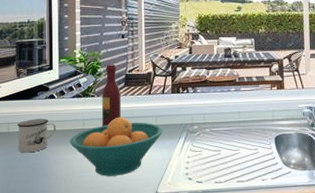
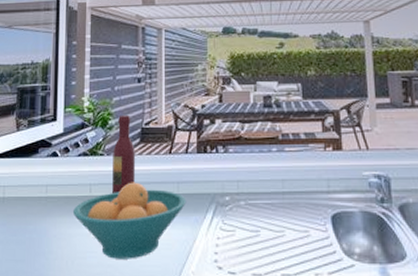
mug: present [17,119,57,153] -> none [14,182,59,224]

